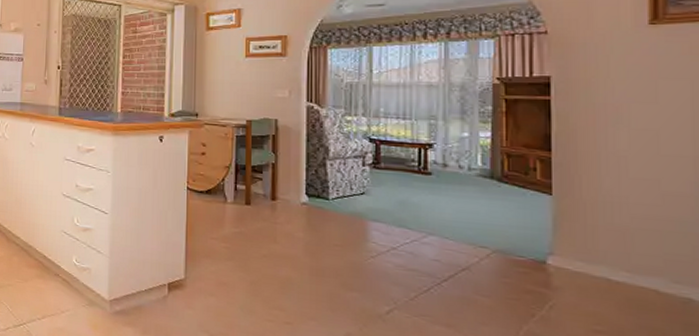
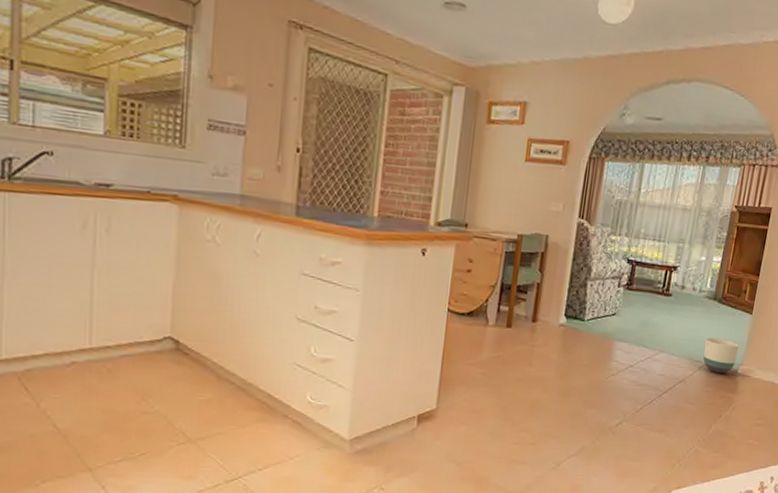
planter: none [489,221,542,264] -> present [703,338,740,374]

